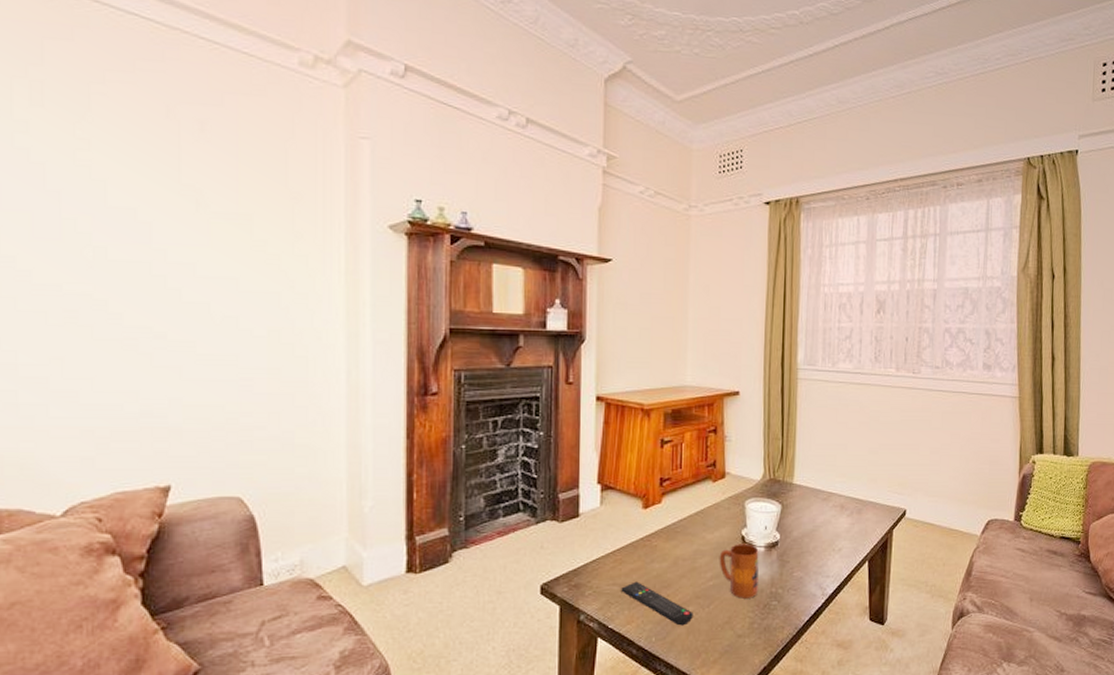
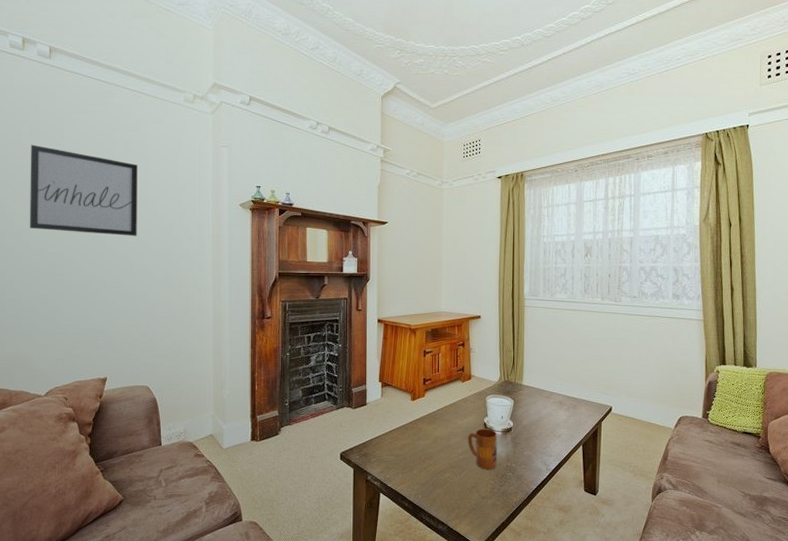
wall art: none [30,115,221,269] -> present [30,144,137,236]
remote control: present [621,581,693,626] -> none [396,453,449,488]

